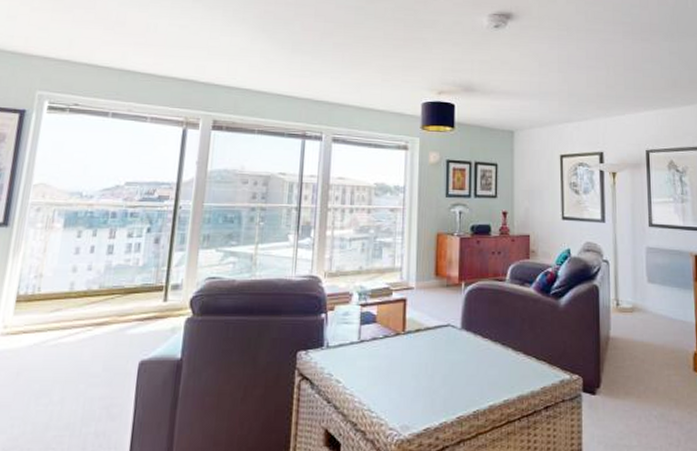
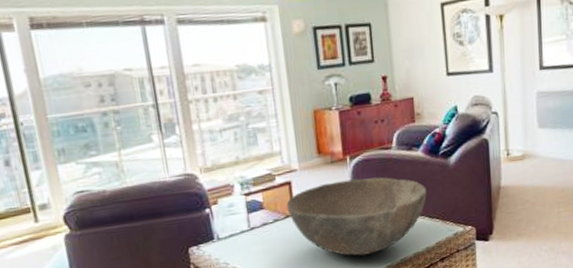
bowl: none [398,306,535,389] -> present [286,177,427,256]

